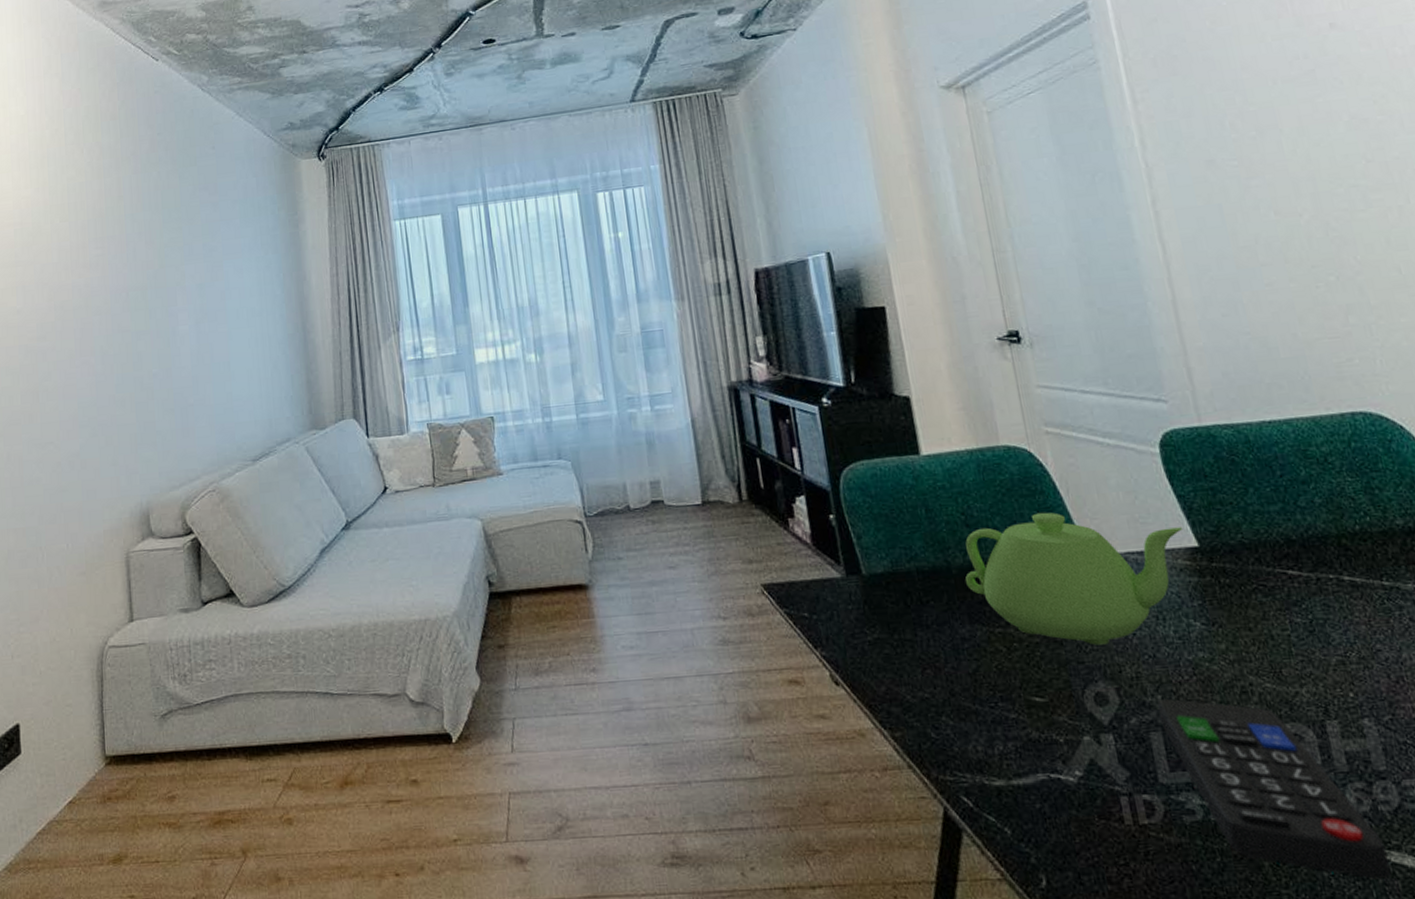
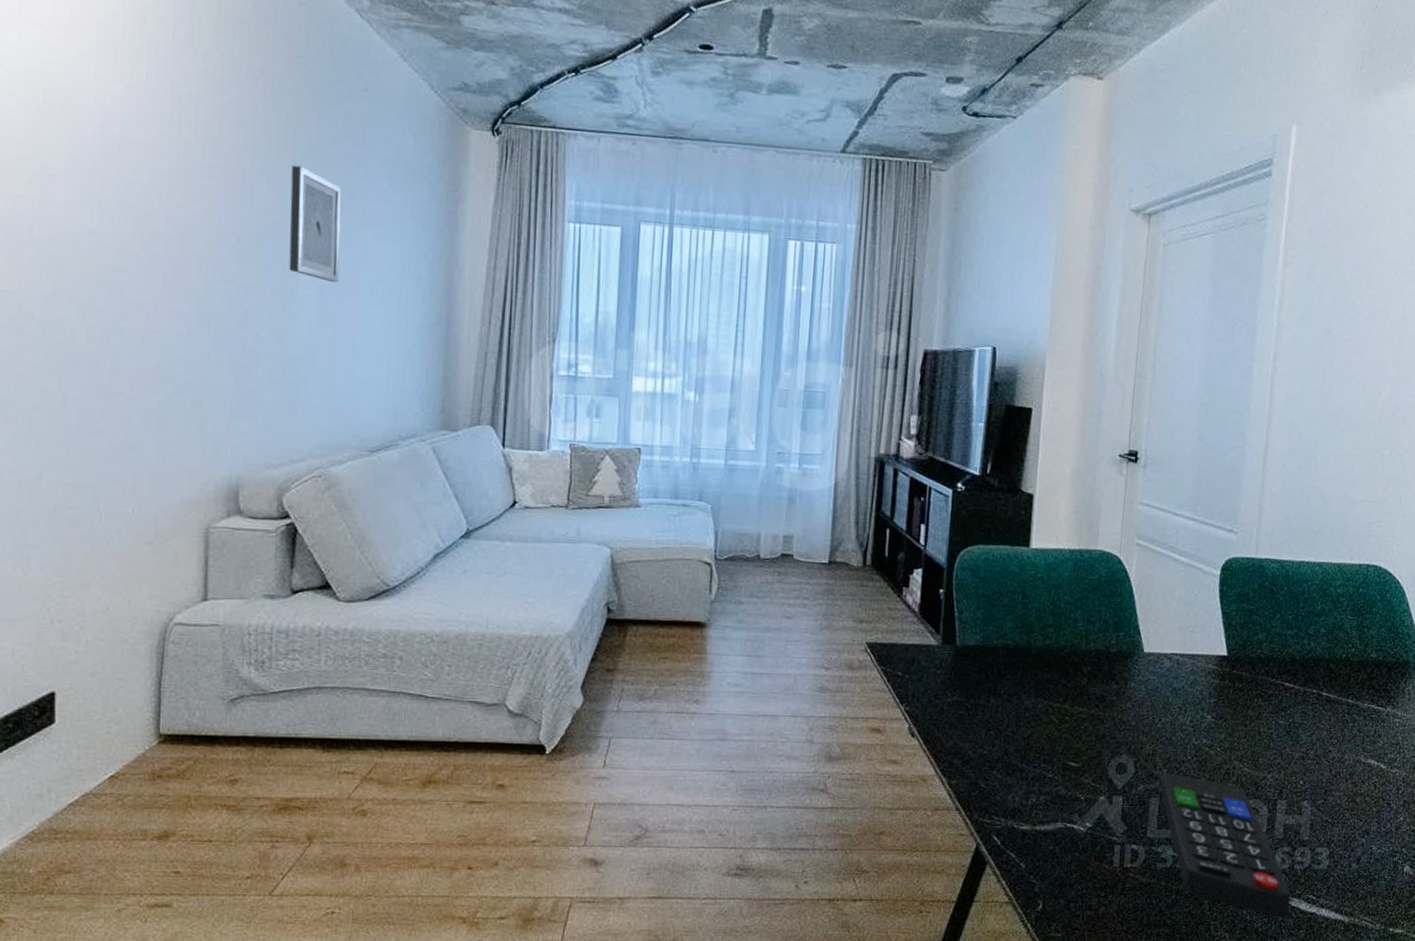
wall art: none [163,222,210,315] -> present [289,165,341,282]
teapot: present [965,512,1183,645] -> none [1040,611,1220,726]

